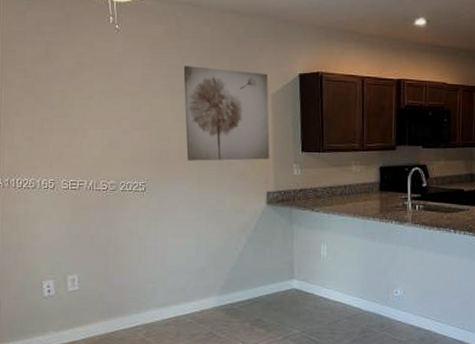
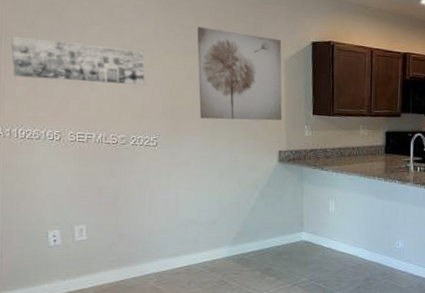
wall art: none [10,87,134,129] -> present [11,36,145,85]

